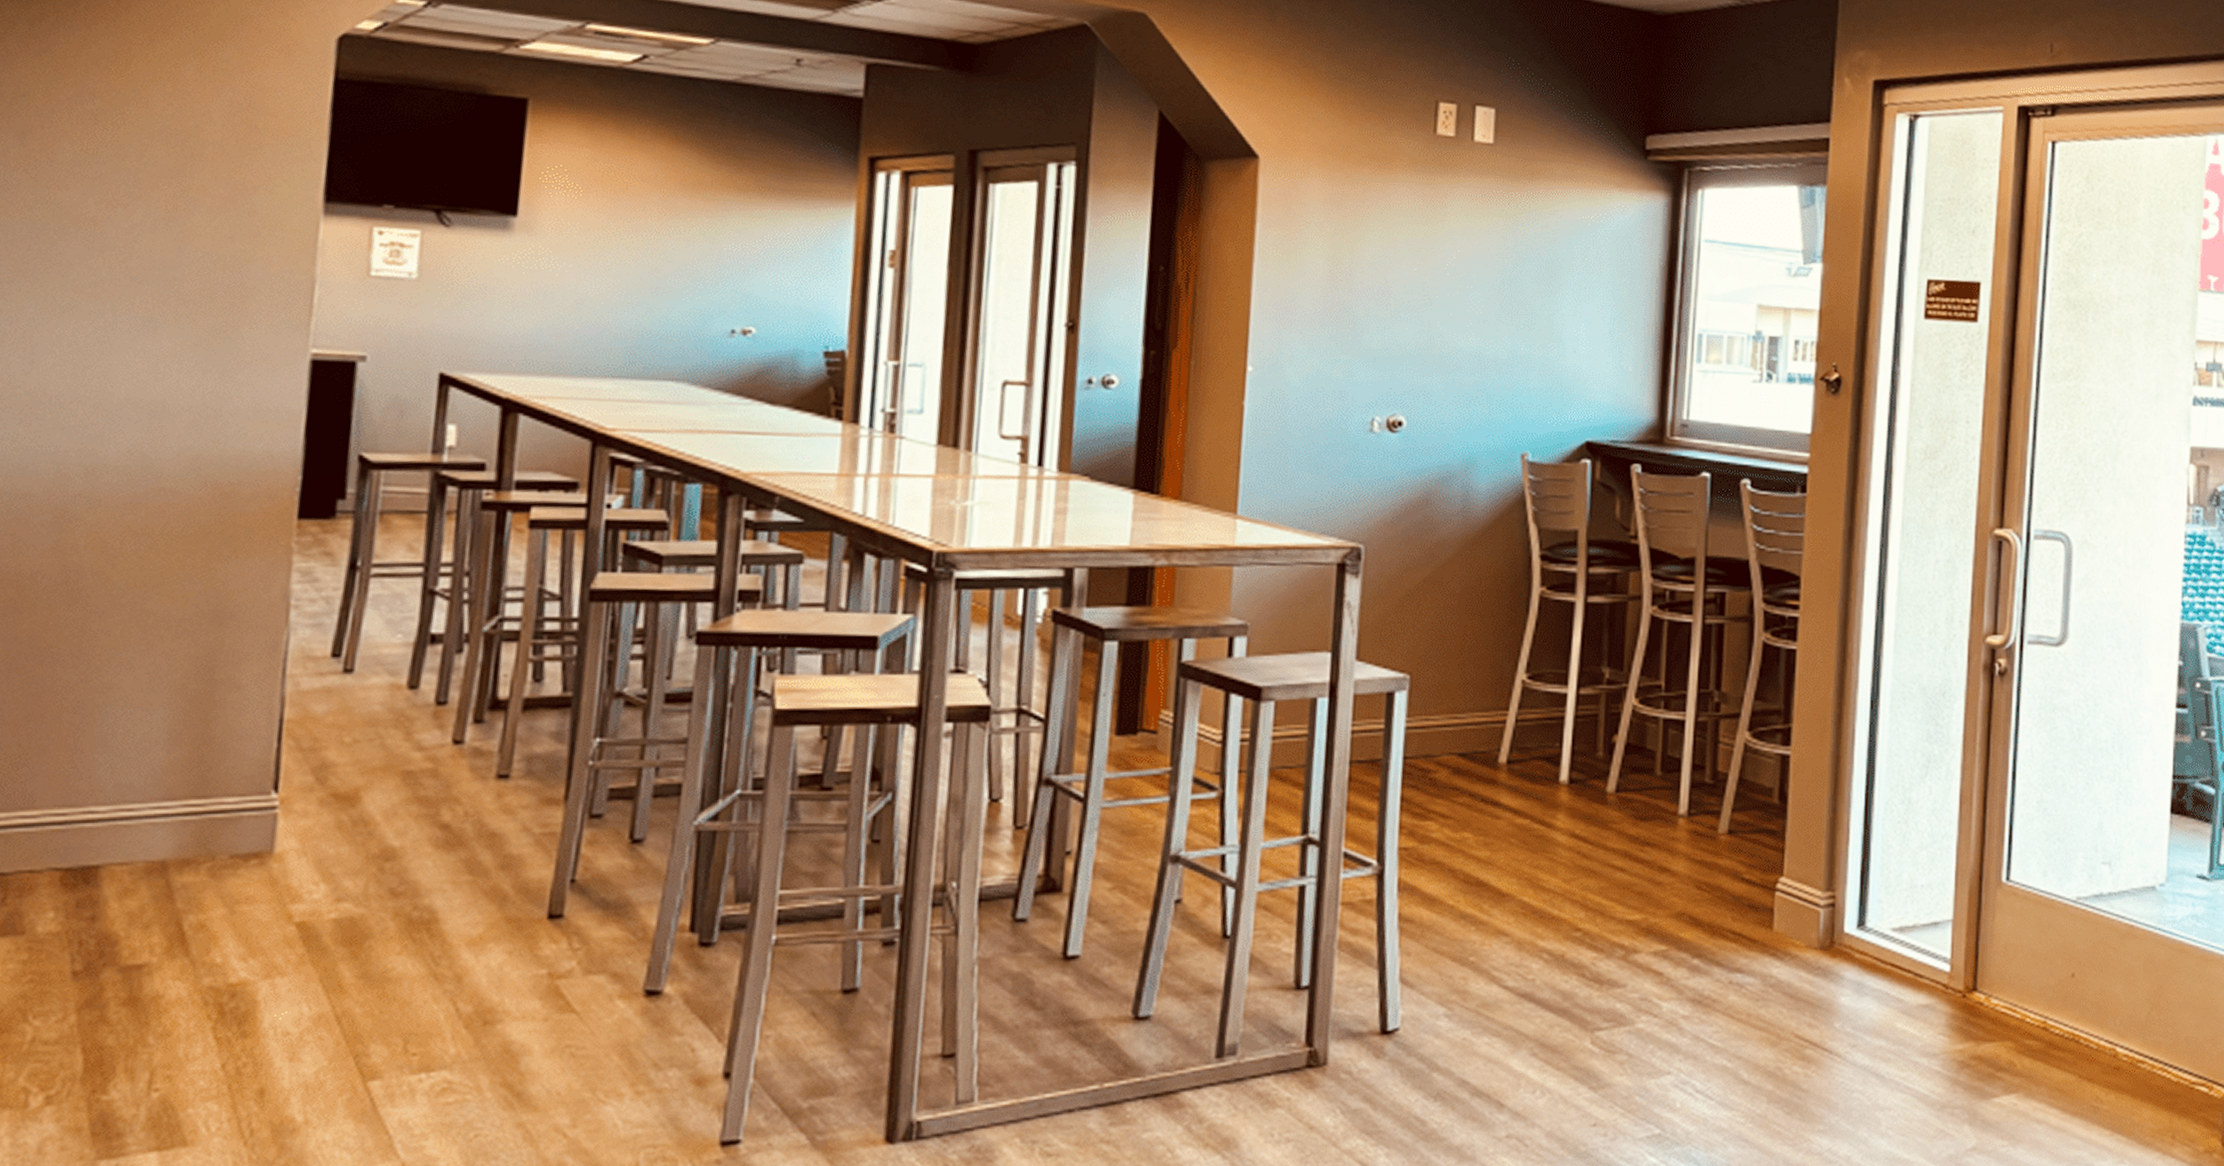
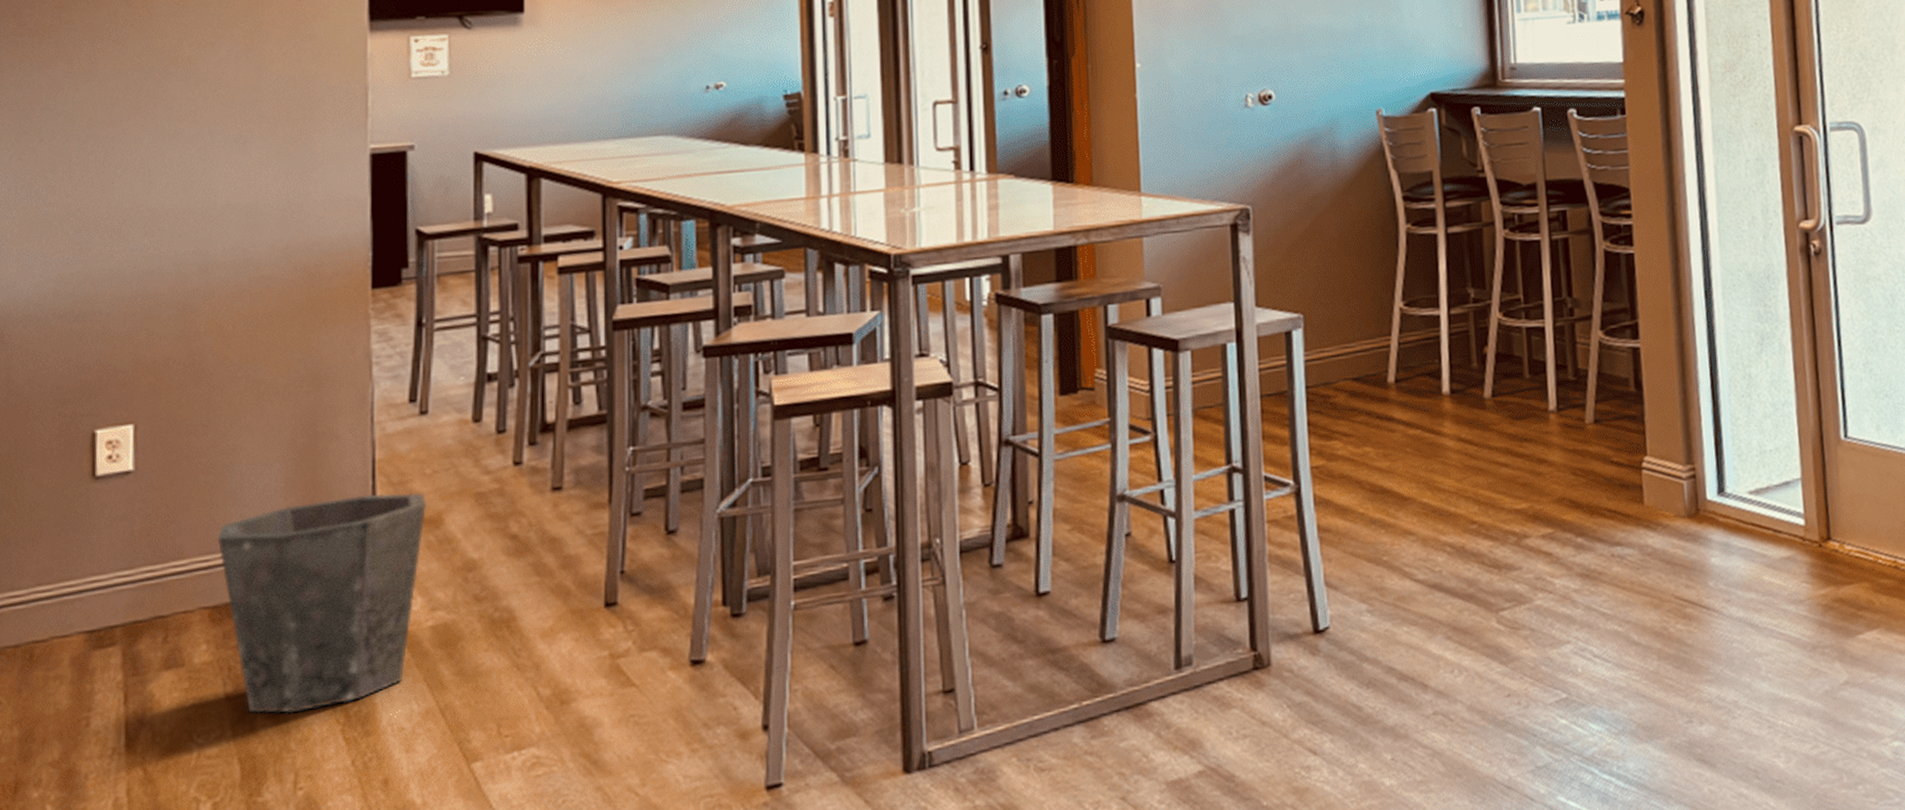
waste bin: none [78,758,342,1002] -> present [217,493,426,714]

